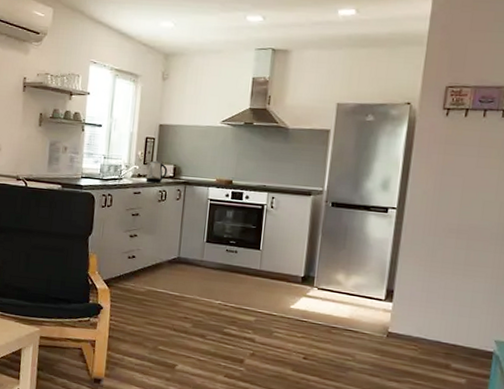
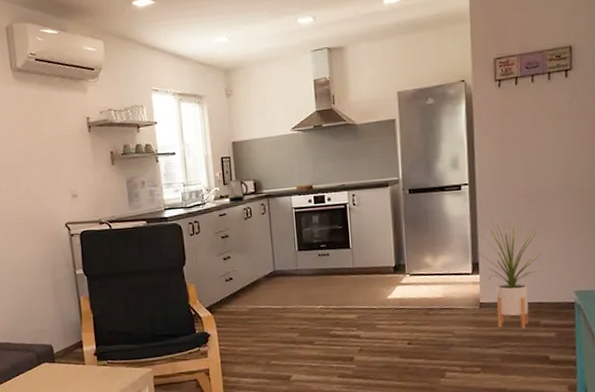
house plant: none [392,252,465,369] -> present [475,221,545,329]

